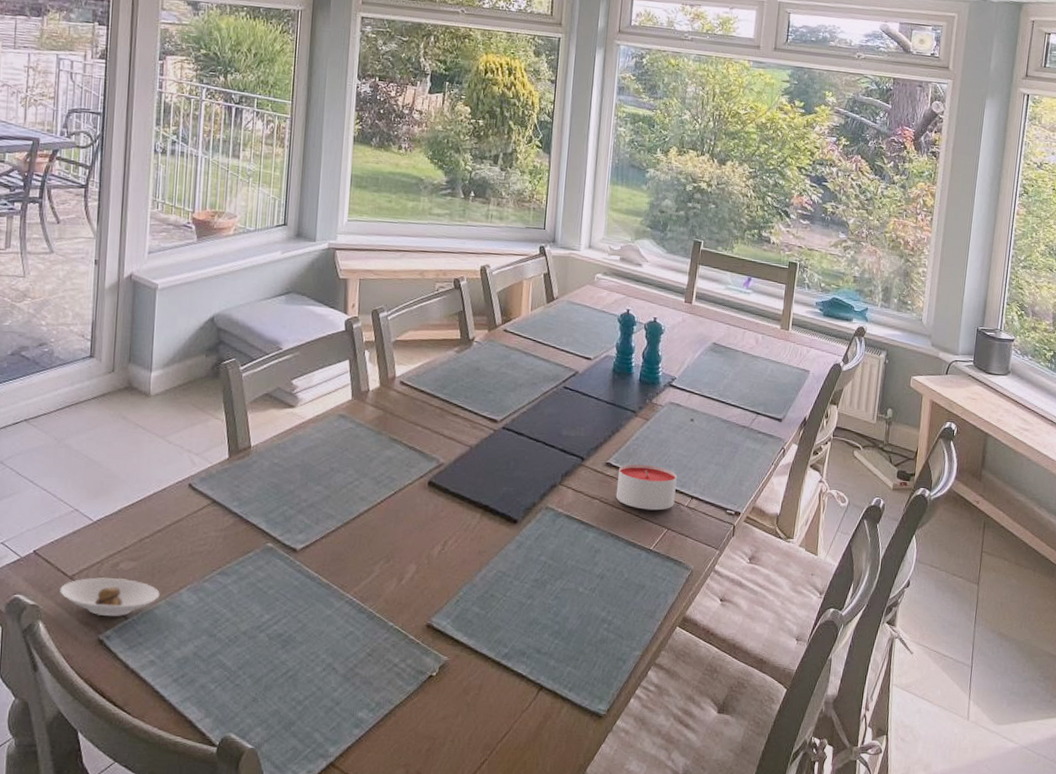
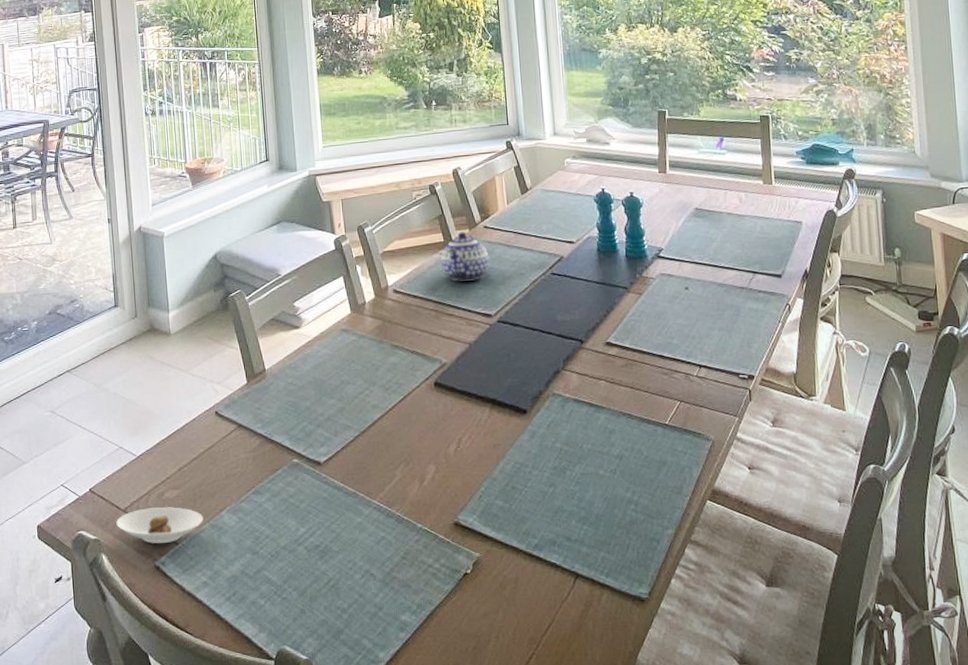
teapot: none [454,331,504,383] -> present [441,232,490,281]
candle: present [615,463,677,511] -> none [619,338,683,385]

